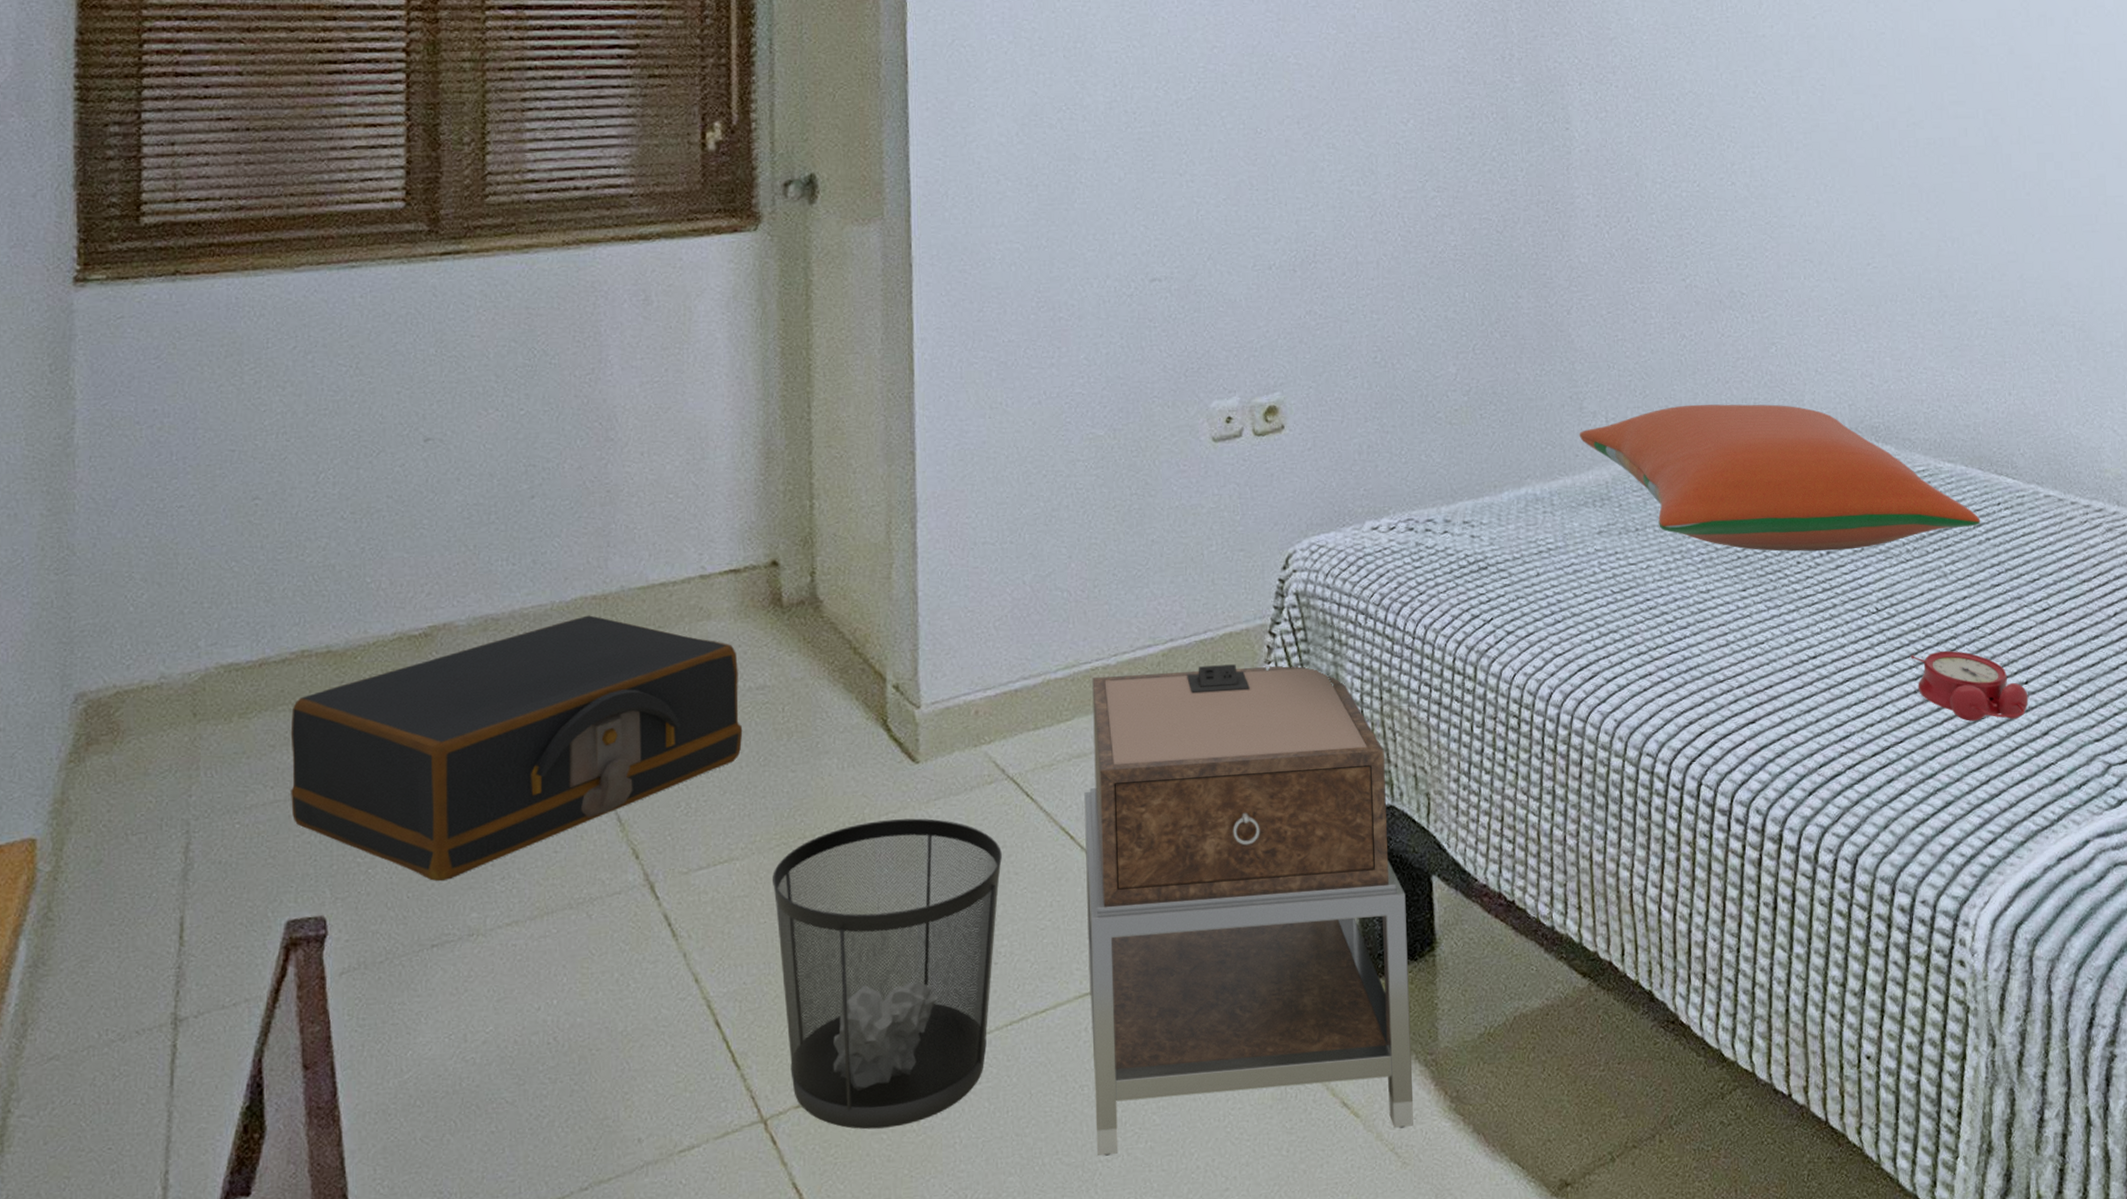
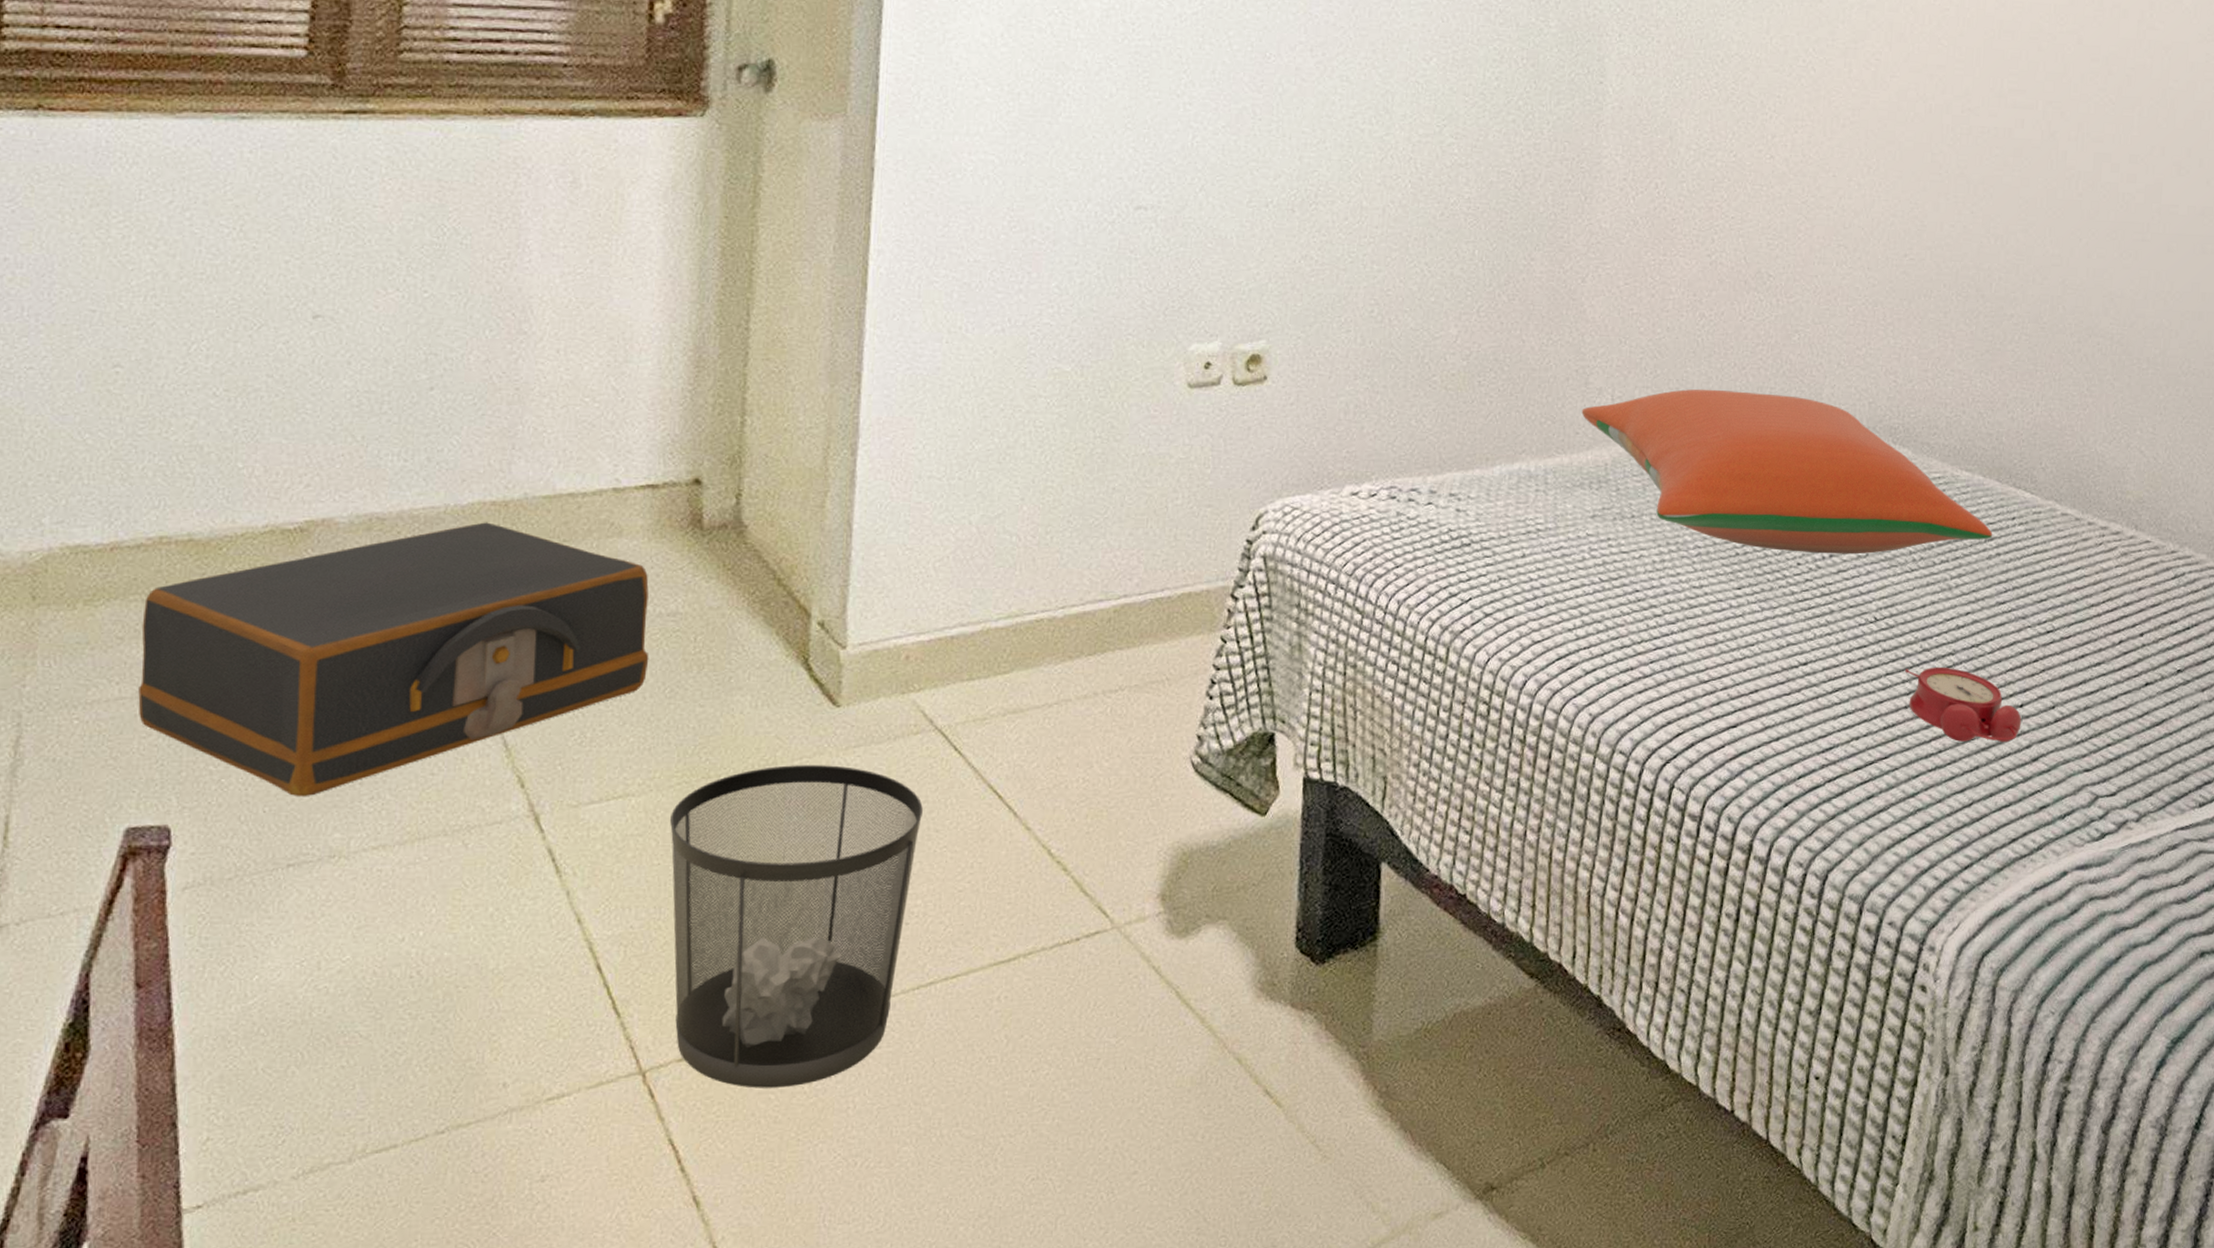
nightstand: present [1084,664,1413,1156] -> none [1000,626,1352,1131]

